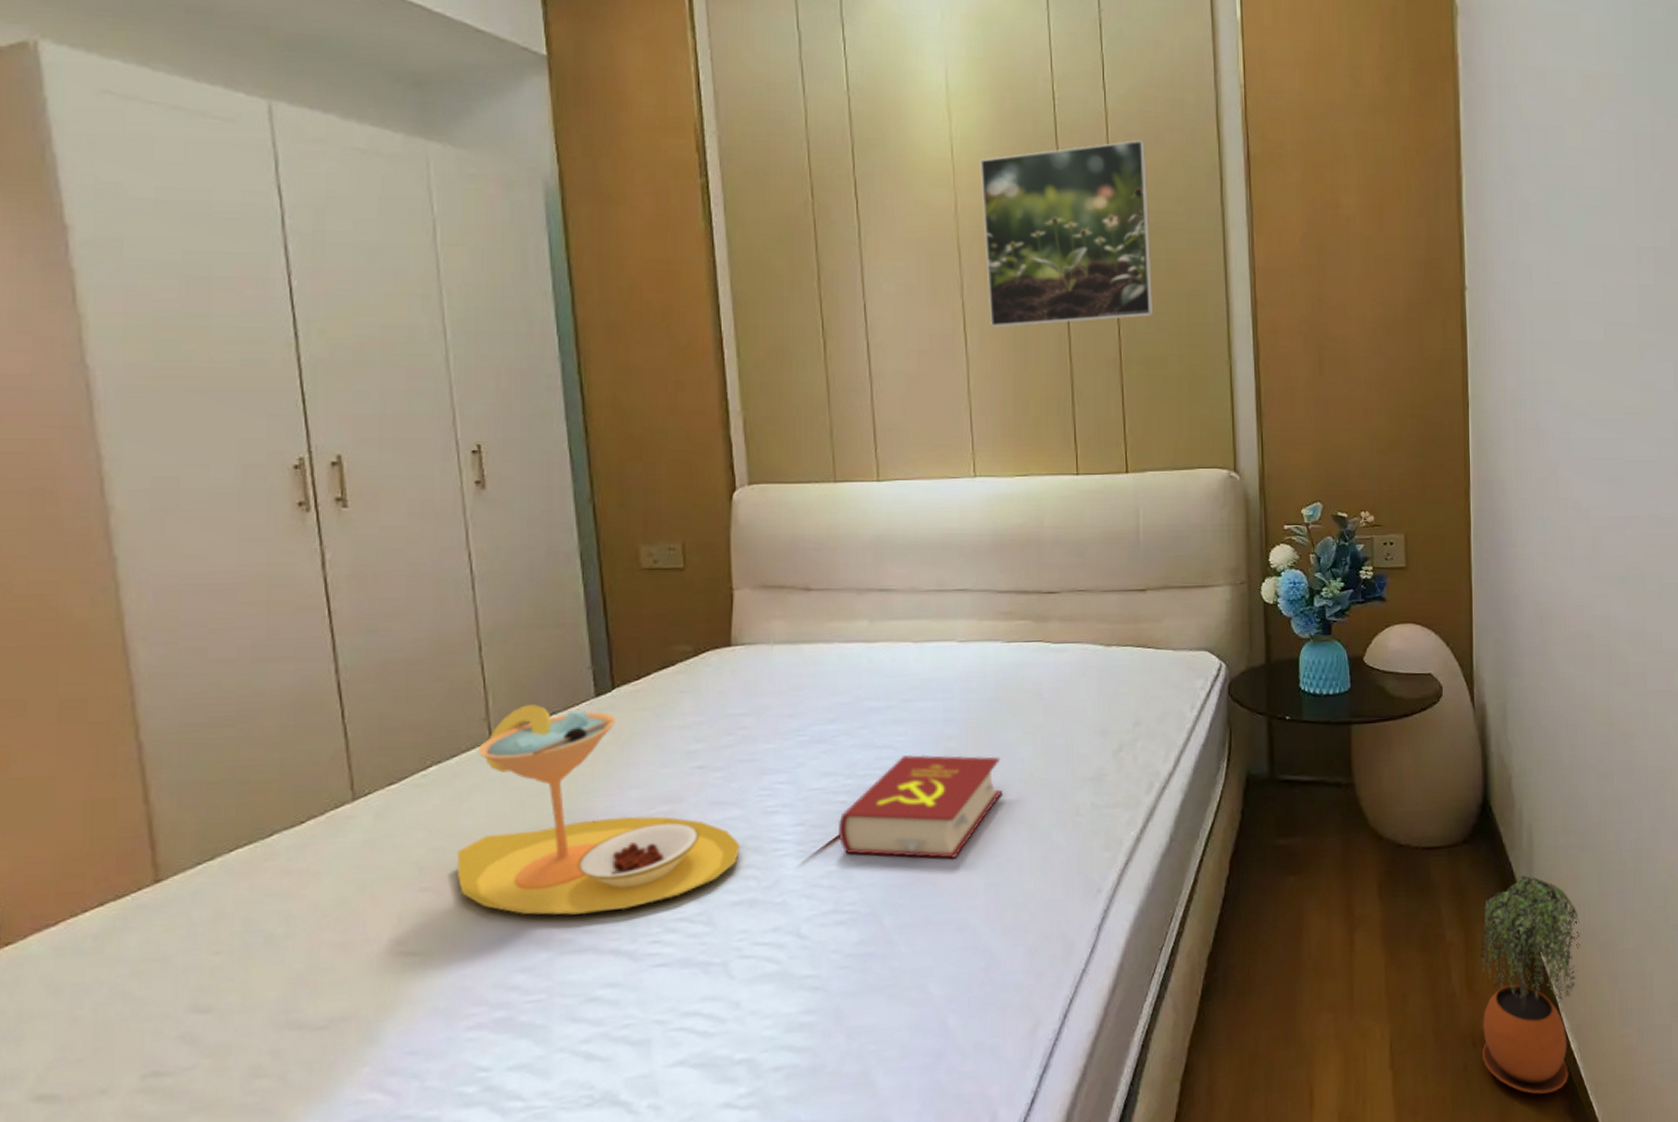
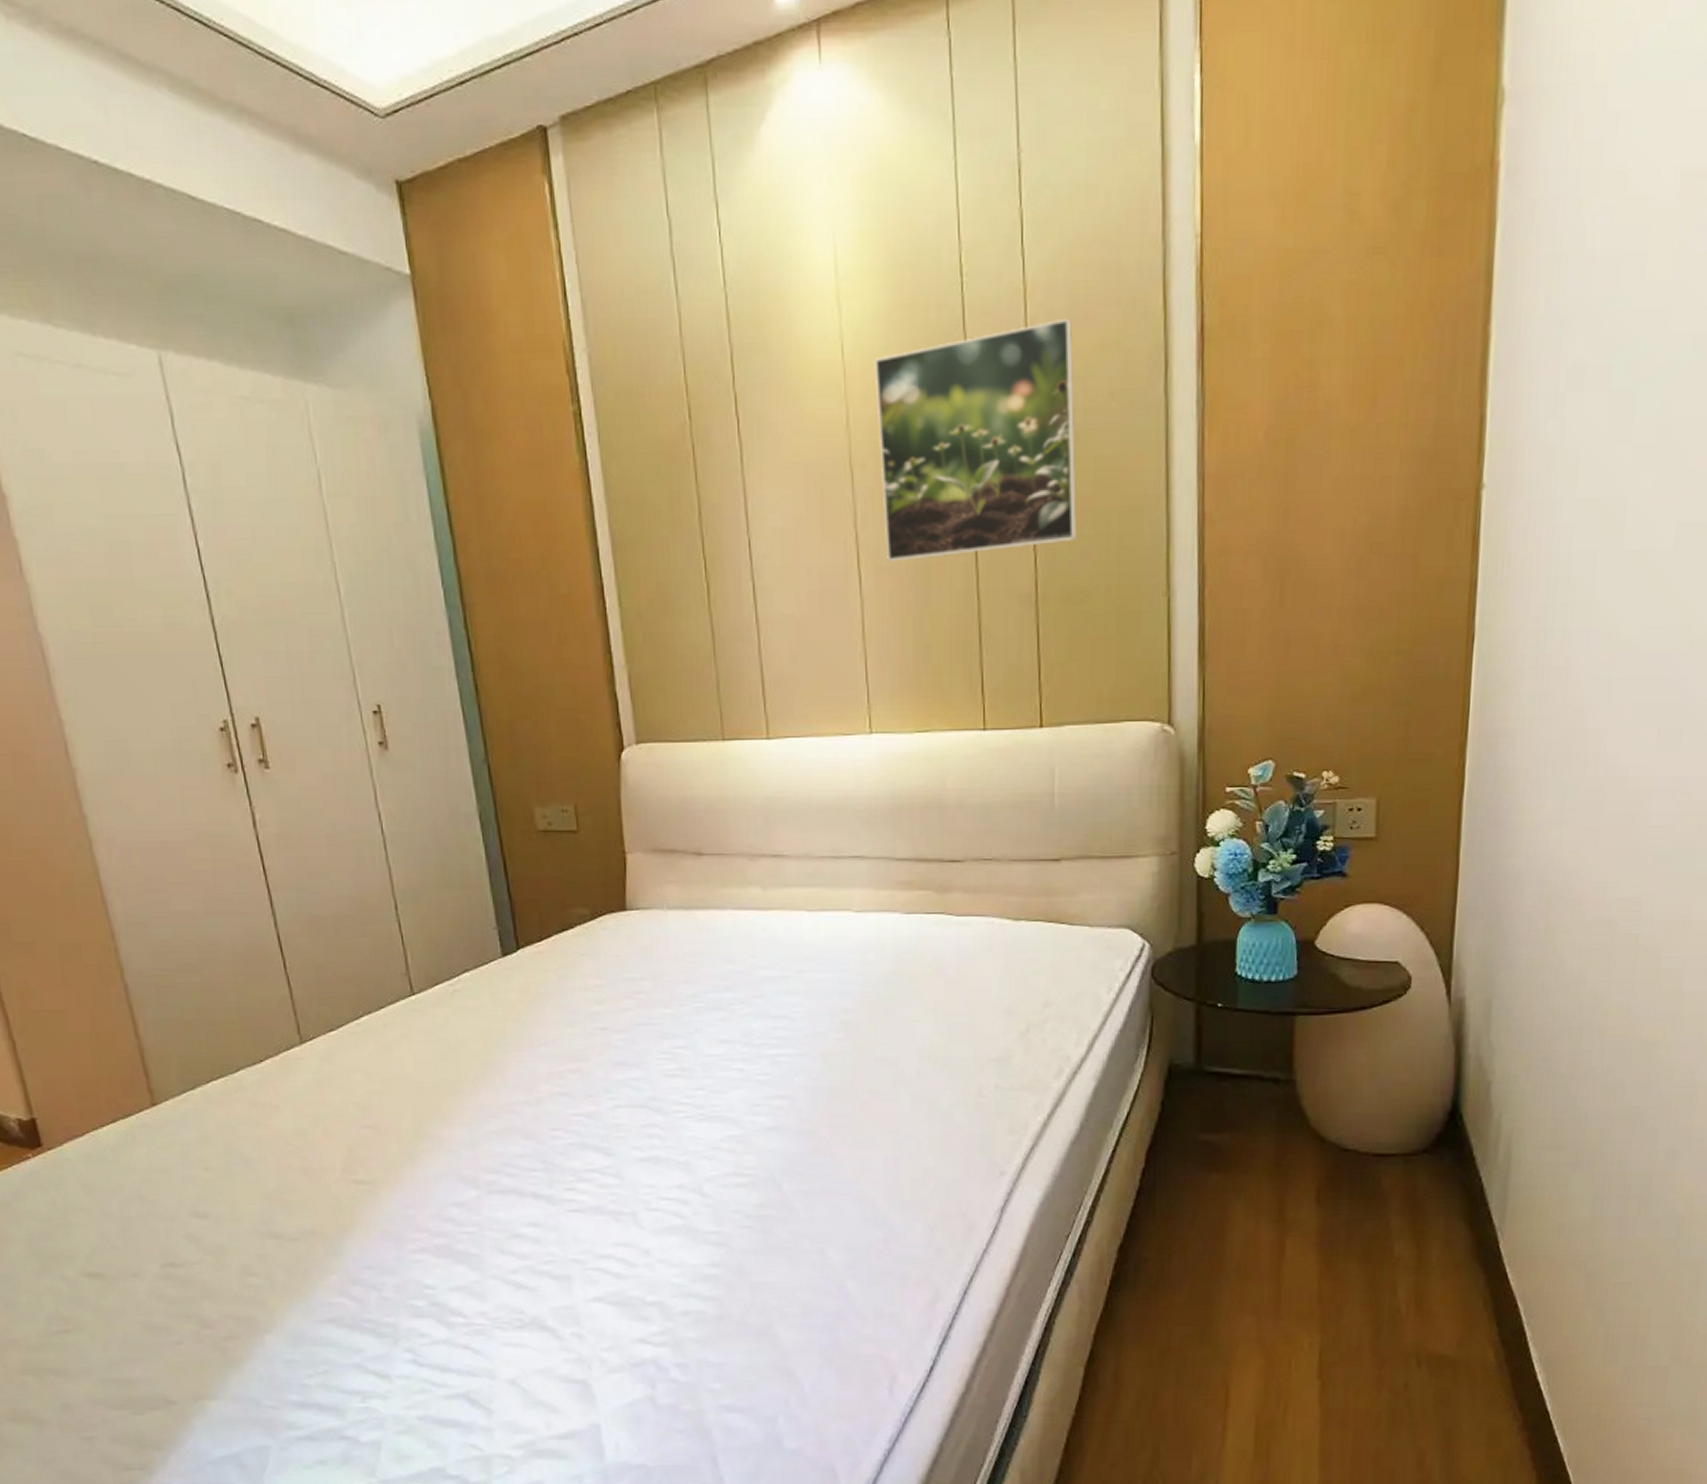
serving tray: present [456,704,740,915] -> none [392,962,643,1159]
book: present [837,754,1003,859] -> none [736,1026,901,1131]
potted plant: present [1480,875,1581,1094] -> none [1427,1191,1562,1422]

